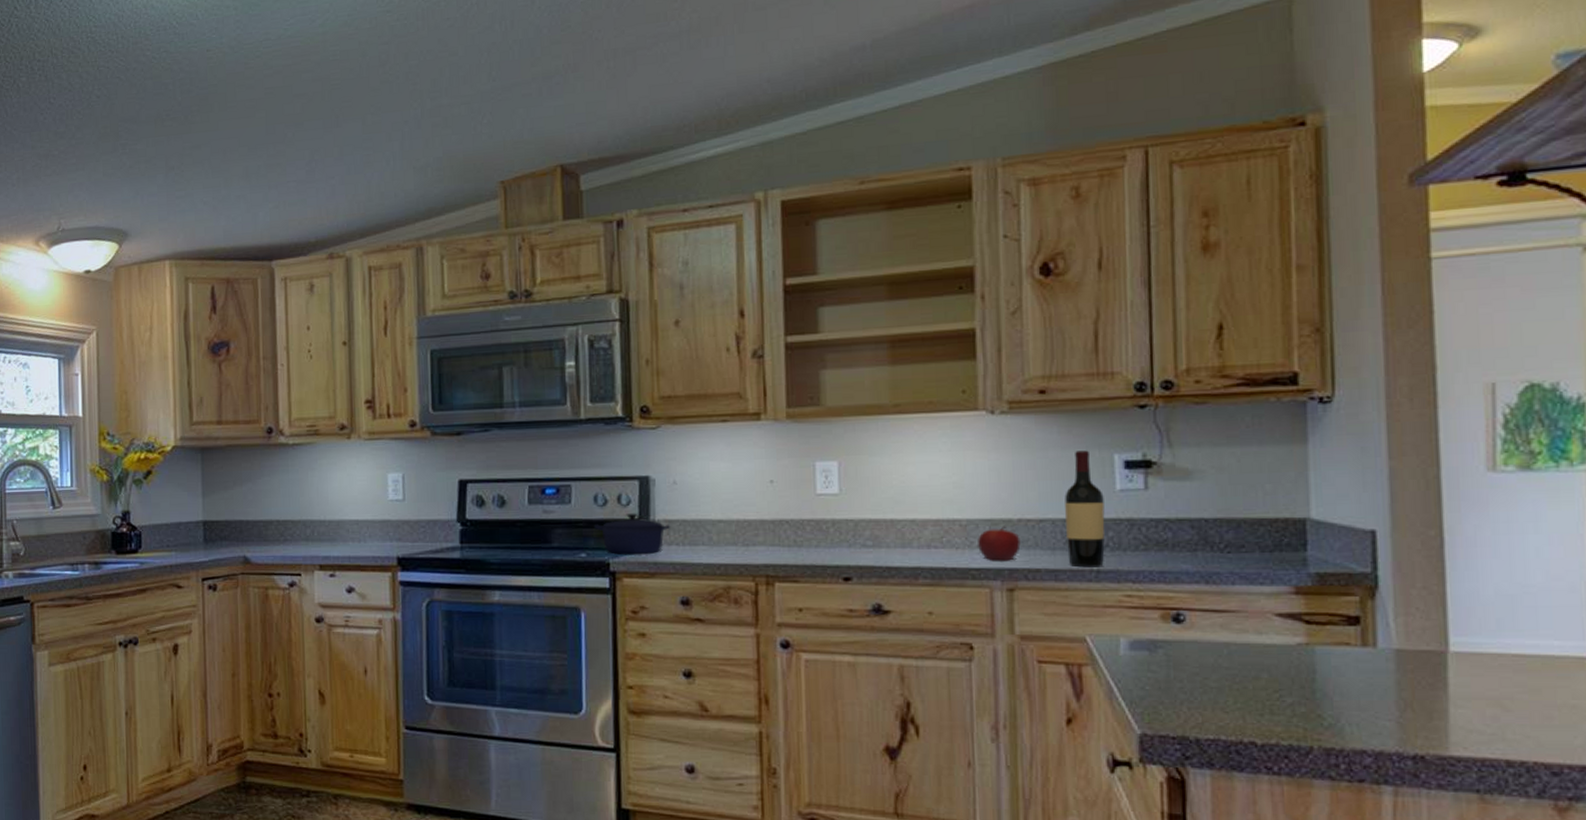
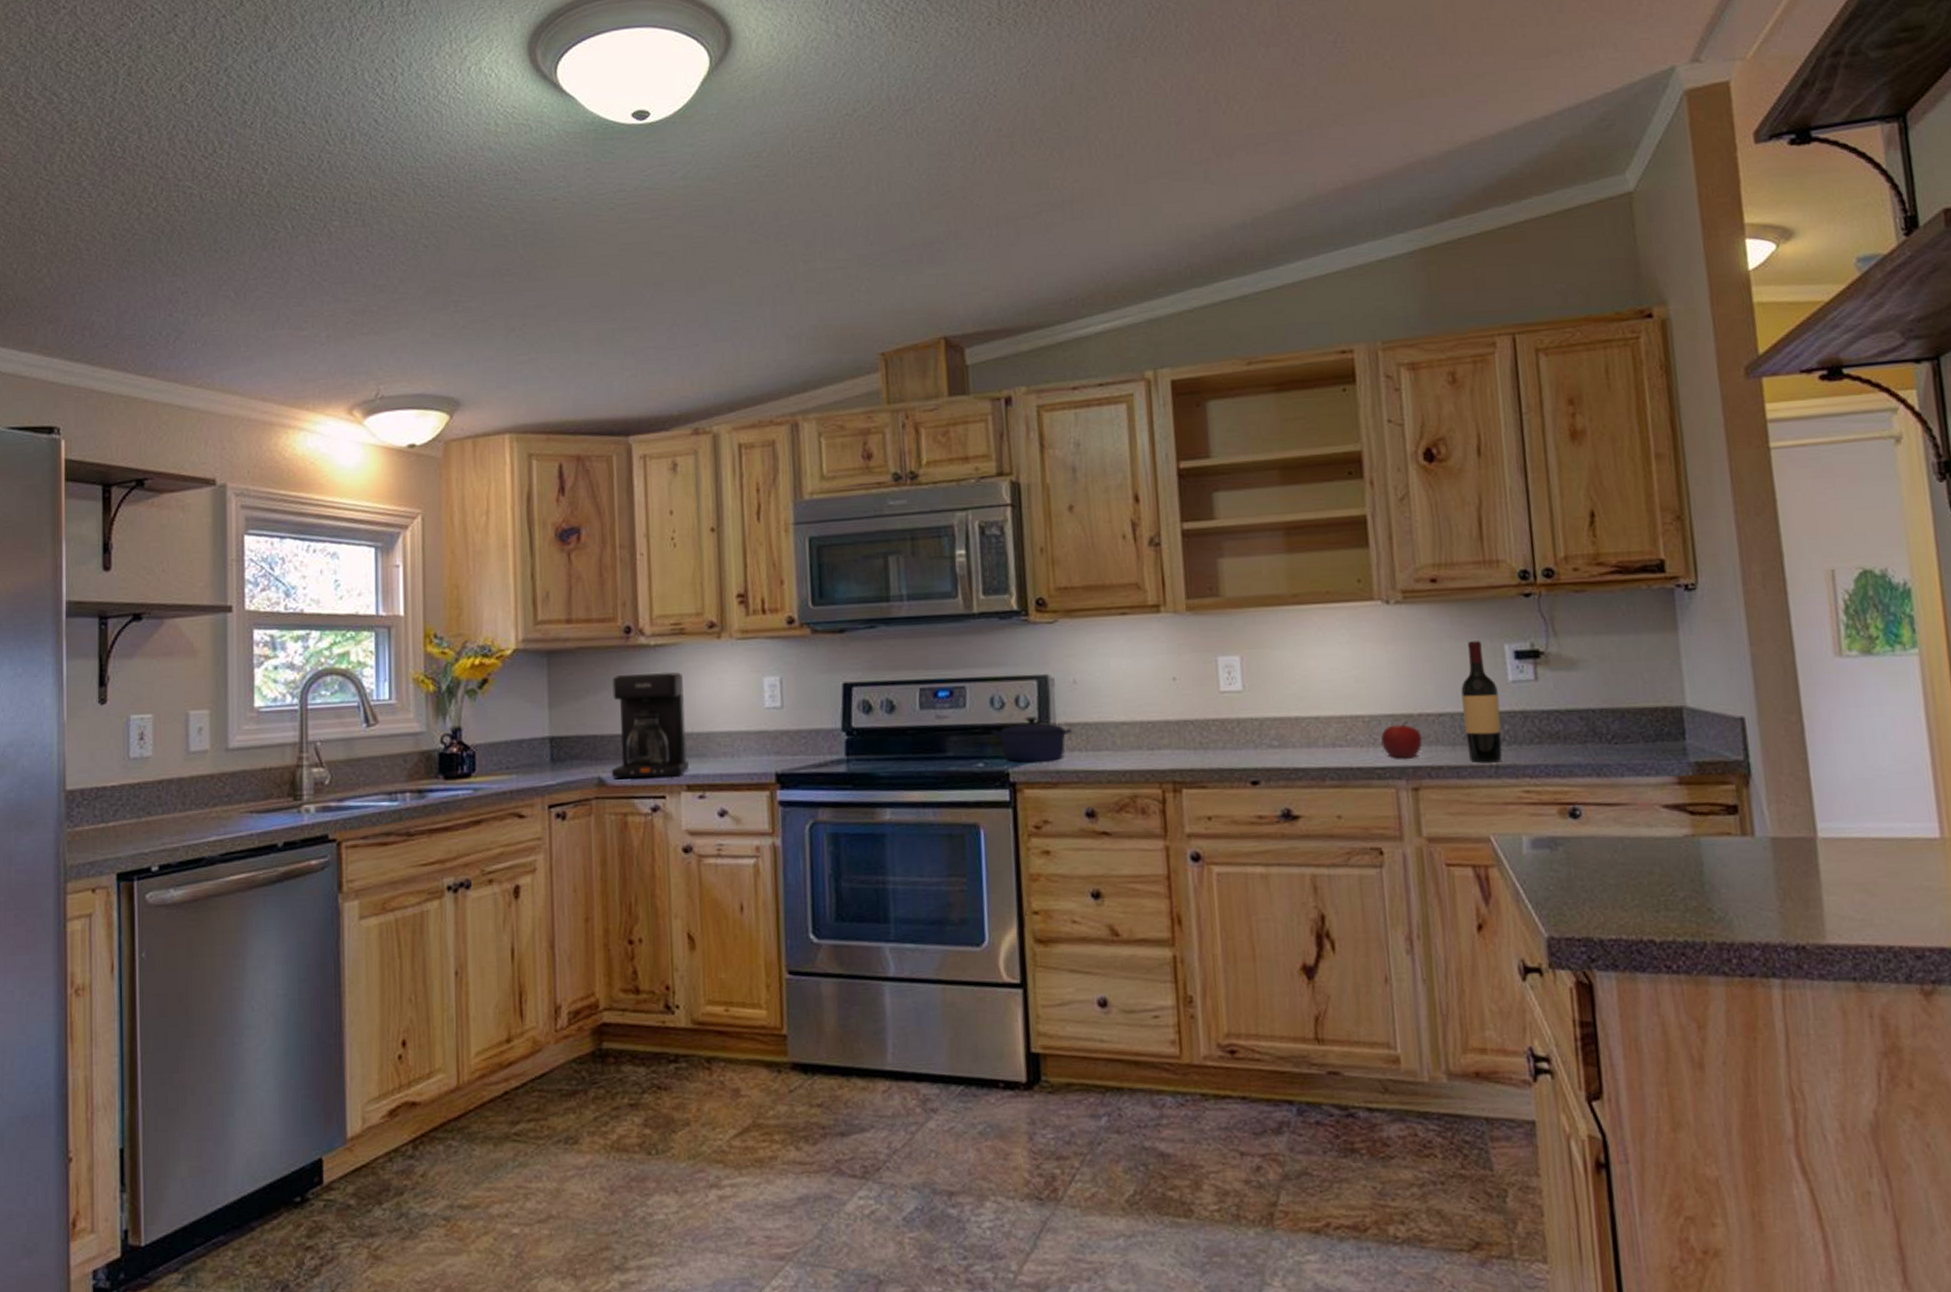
coffee maker: none [254,467,321,558] -> present [611,672,689,779]

